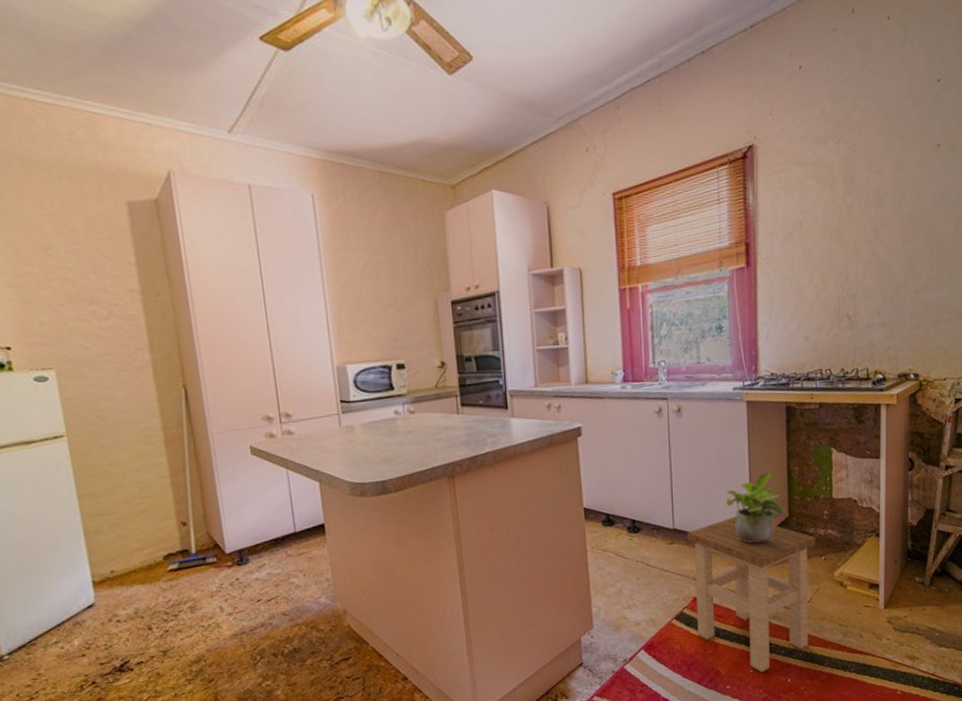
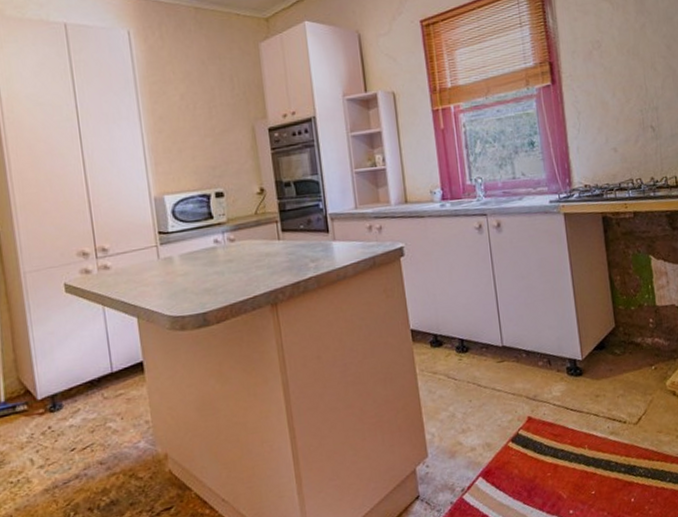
stool: present [687,516,816,673] -> none [516,330,648,494]
potted plant: present [726,472,788,543] -> none [552,282,614,357]

